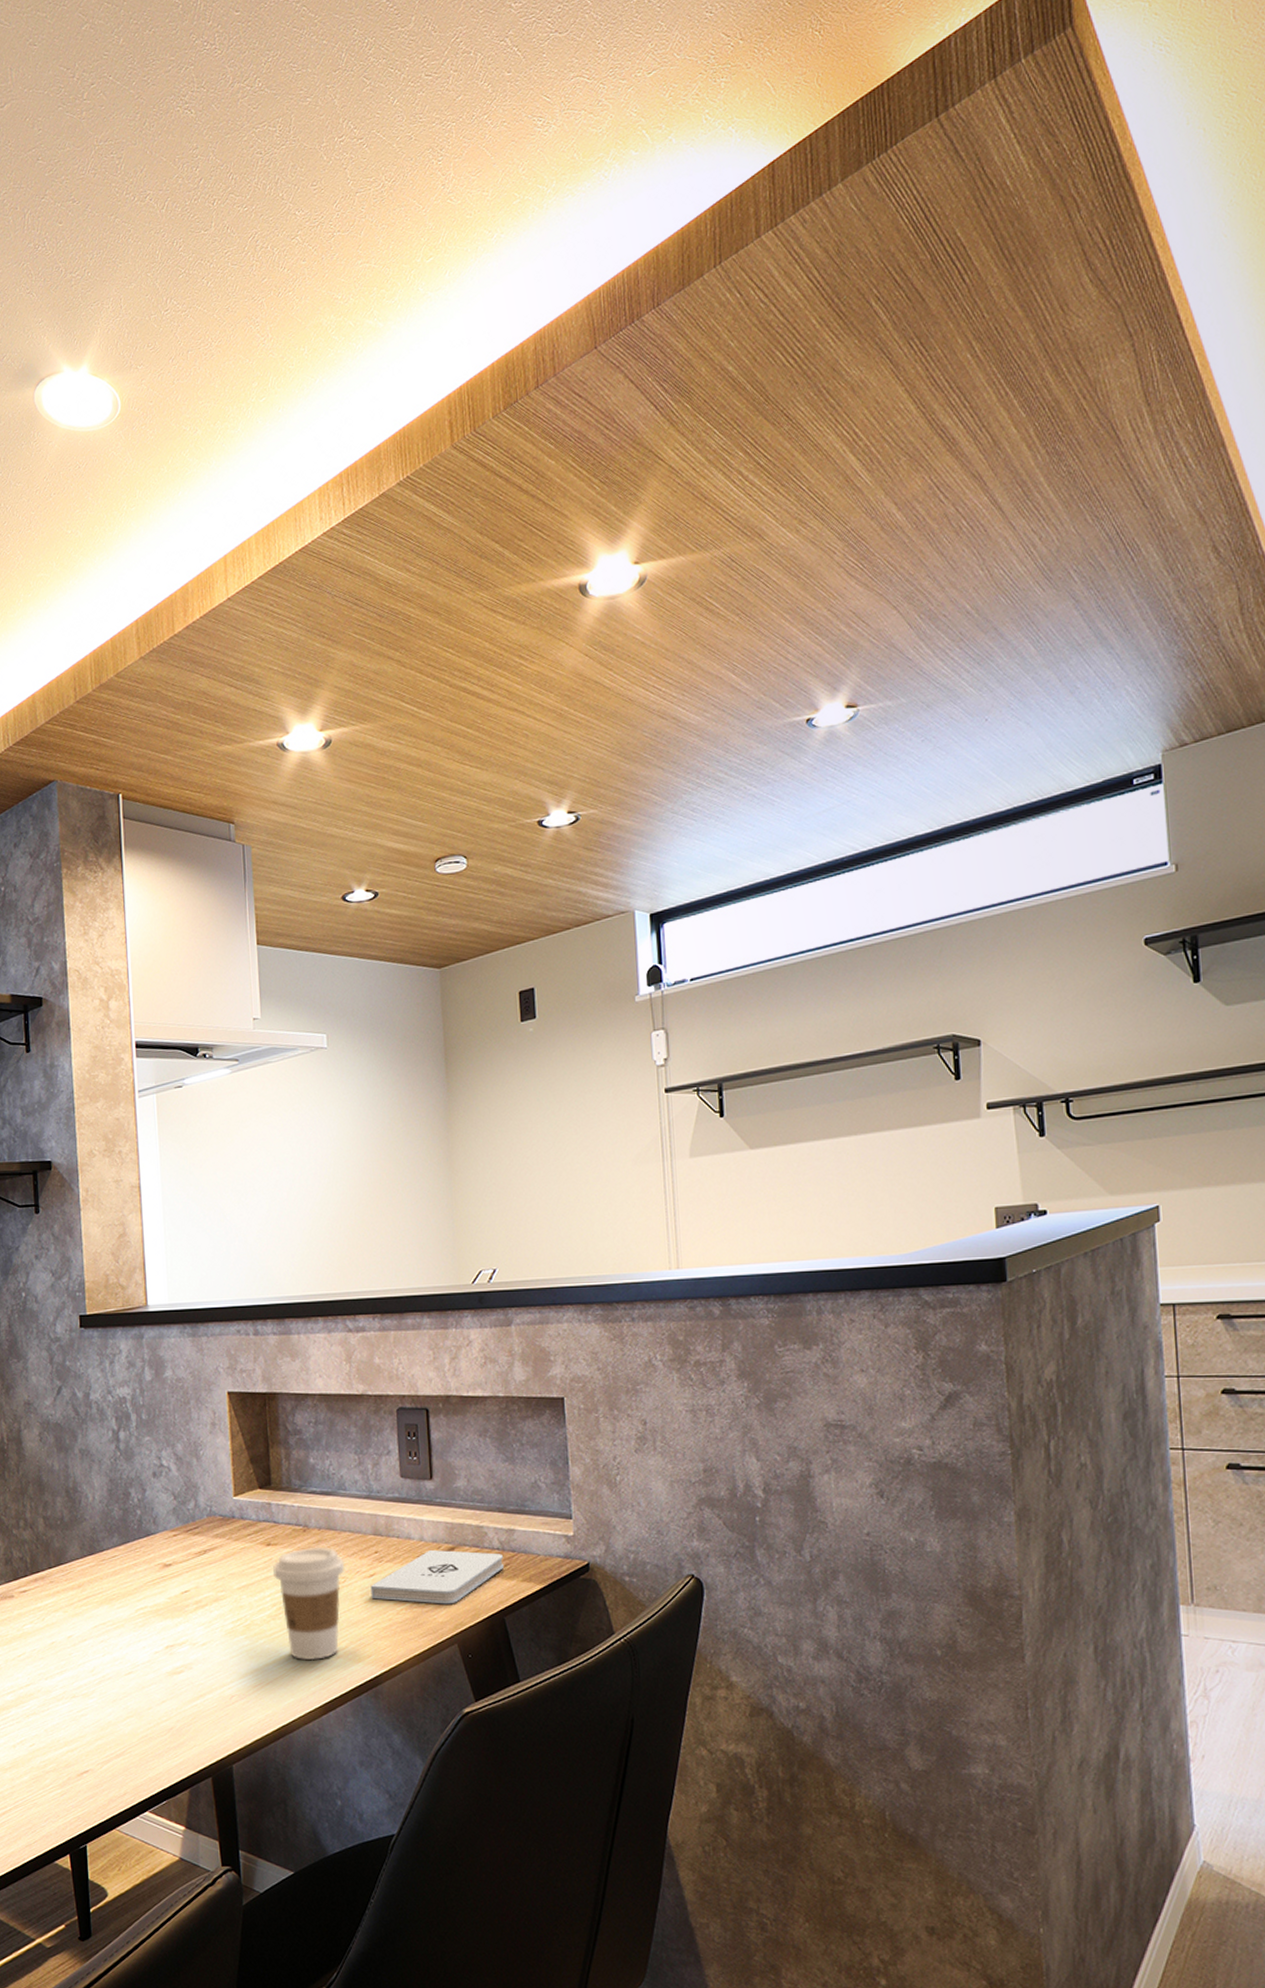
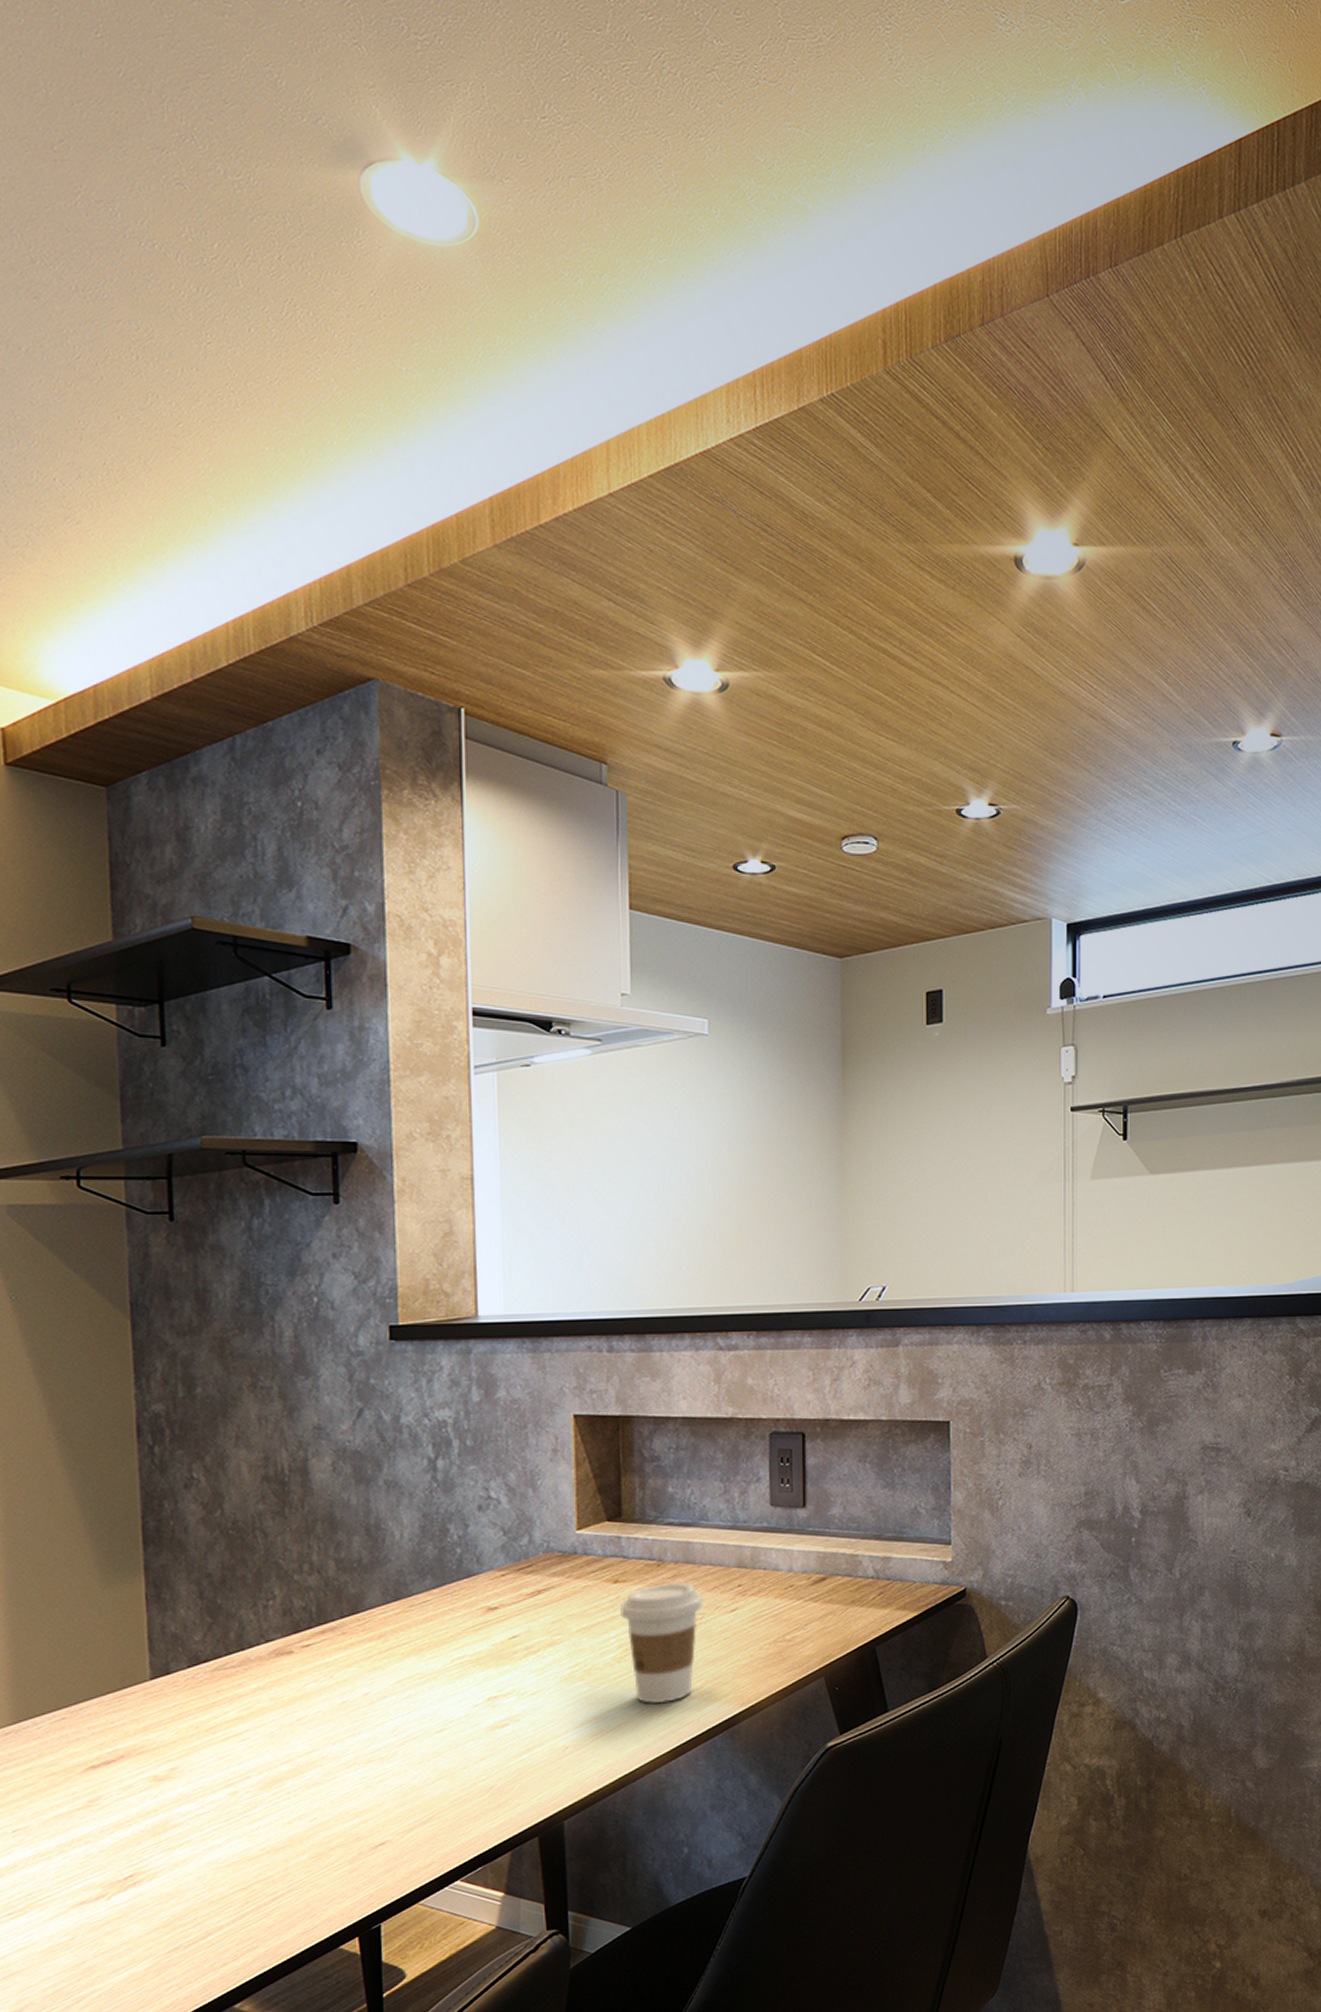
notepad: present [370,1550,505,1604] -> none [731,1581,878,1637]

